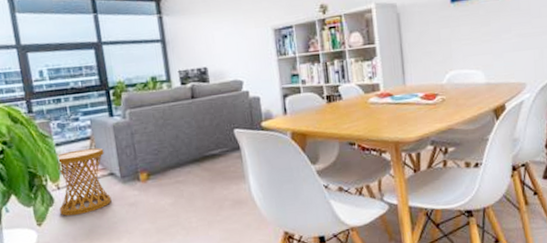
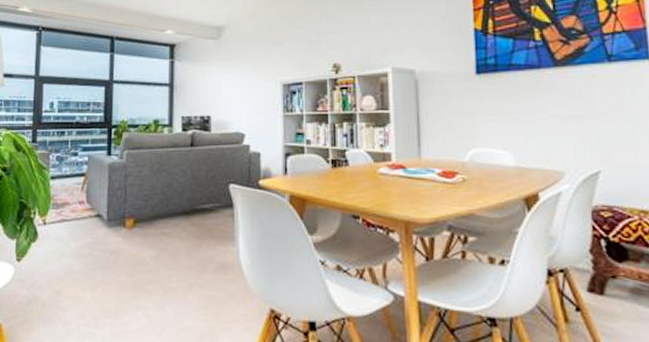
side table: present [56,147,111,216] -> none [41,185,96,256]

